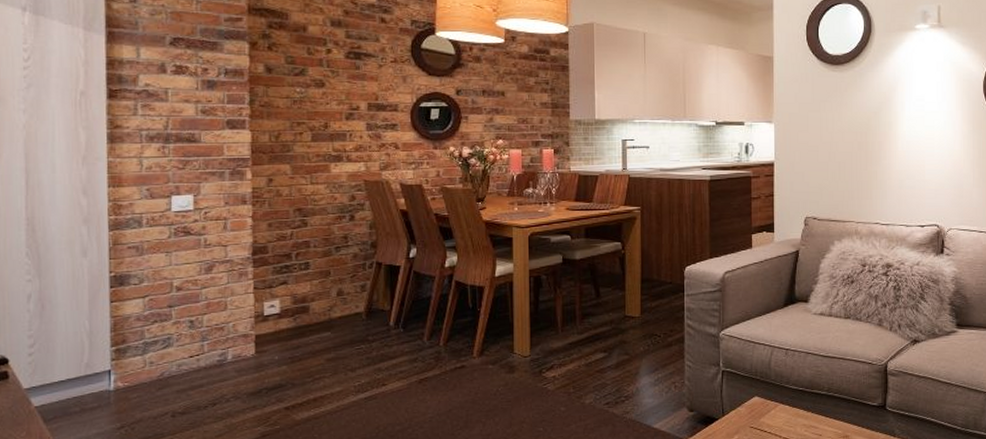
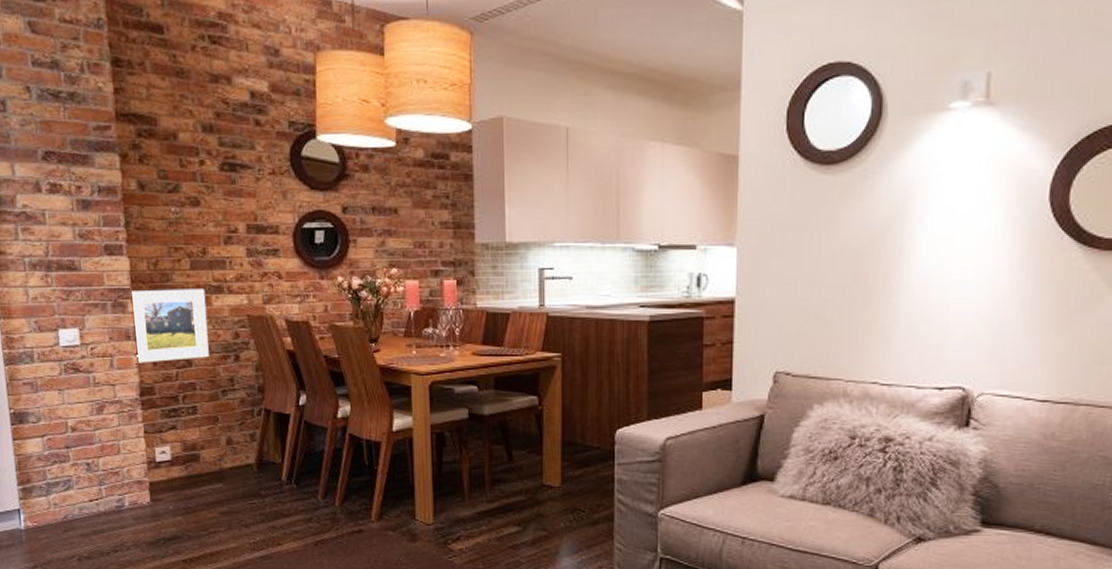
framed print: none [251,158,325,225] -> present [132,289,209,363]

